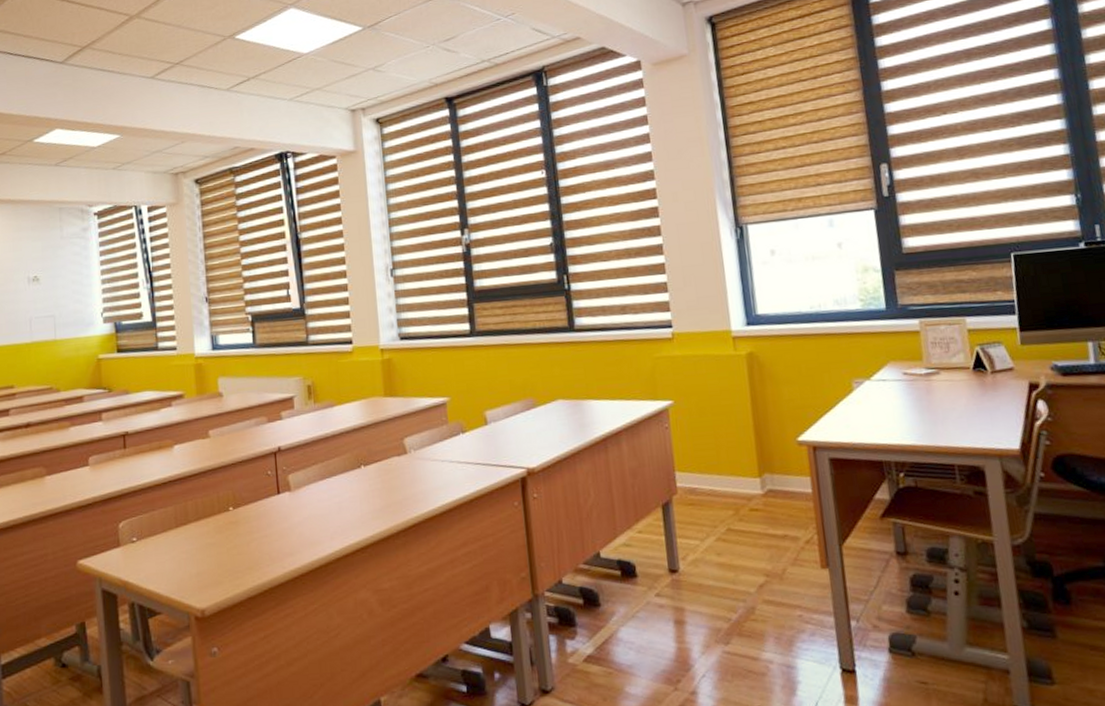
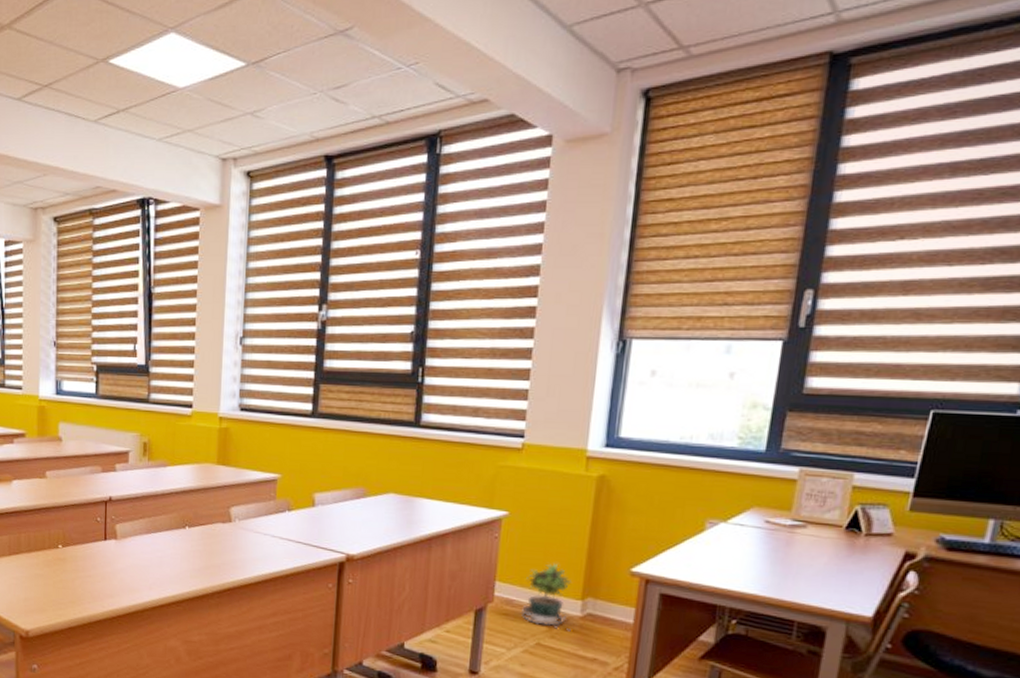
potted plant: none [703,445,757,512] -> present [520,564,571,632]

